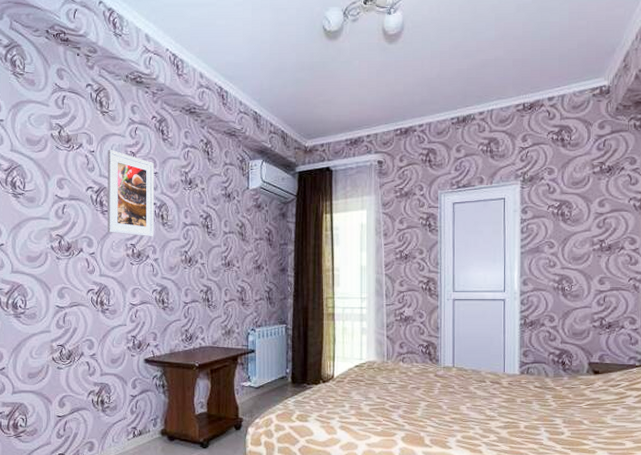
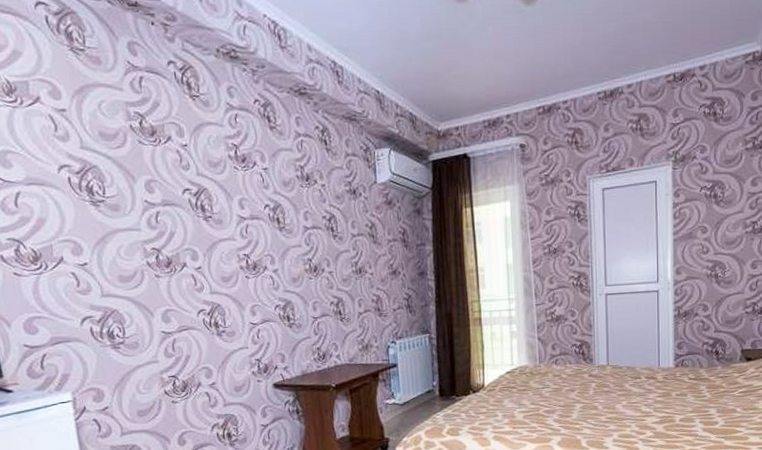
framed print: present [107,149,155,237] -> none [203,142,271,245]

